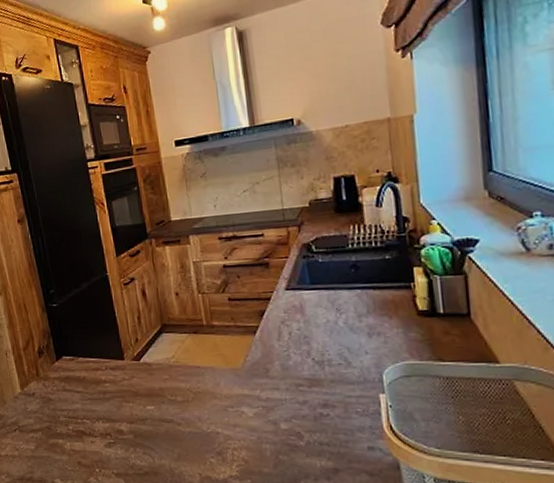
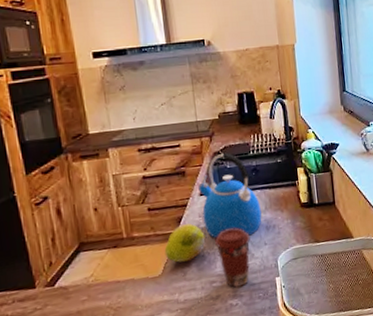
fruit: none [245,319,292,358] -> present [164,223,206,263]
kettle: none [282,245,363,341] -> present [197,153,262,238]
coffee cup: none [301,329,347,396] -> present [214,227,250,288]

